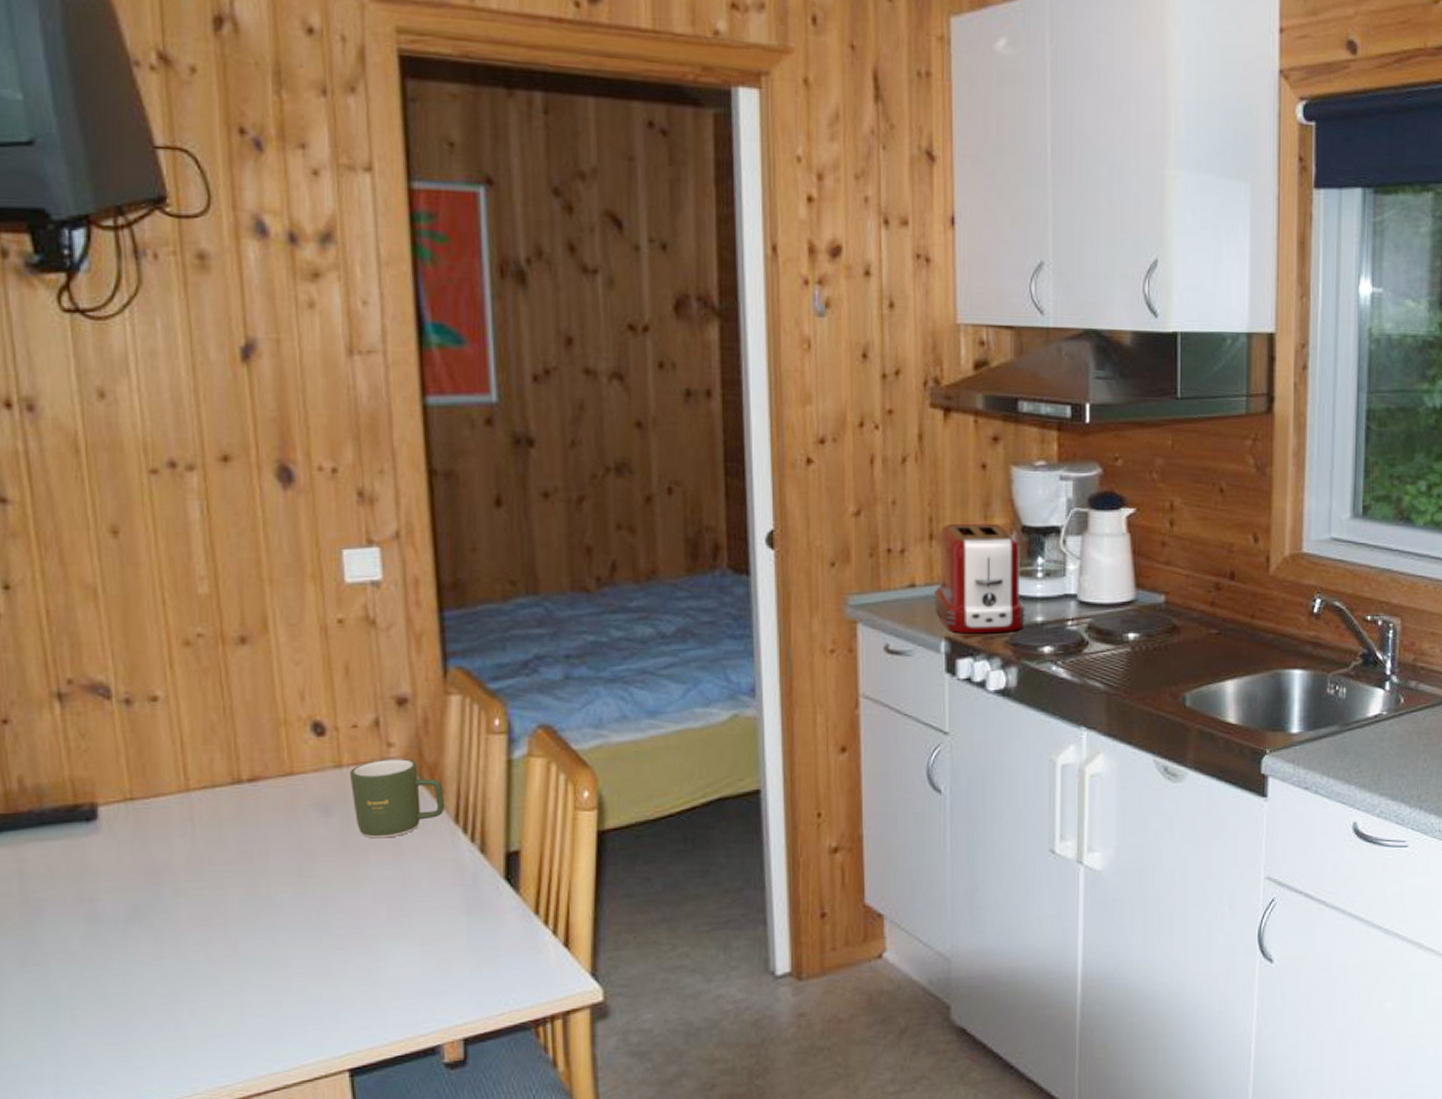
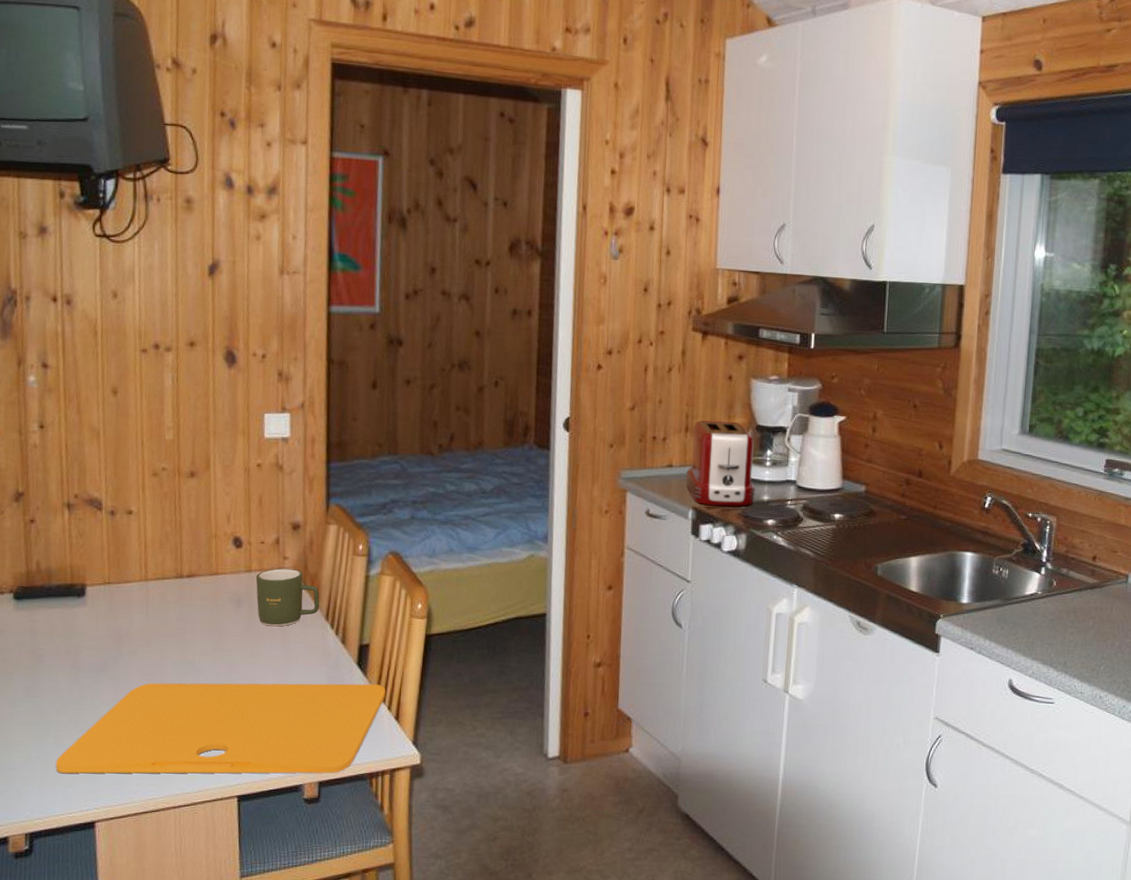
cutting board: none [76,902,549,1065] -> present [56,682,386,774]

